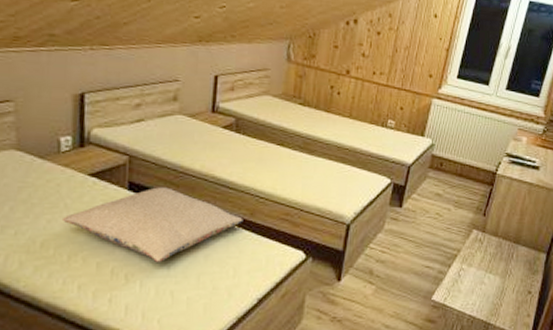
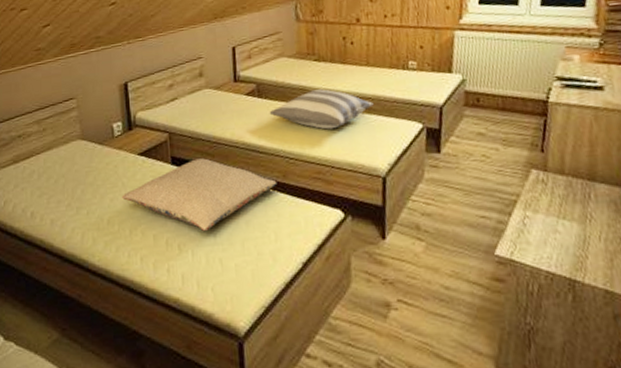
pillow: none [245,133,350,174] -> present [269,89,374,130]

